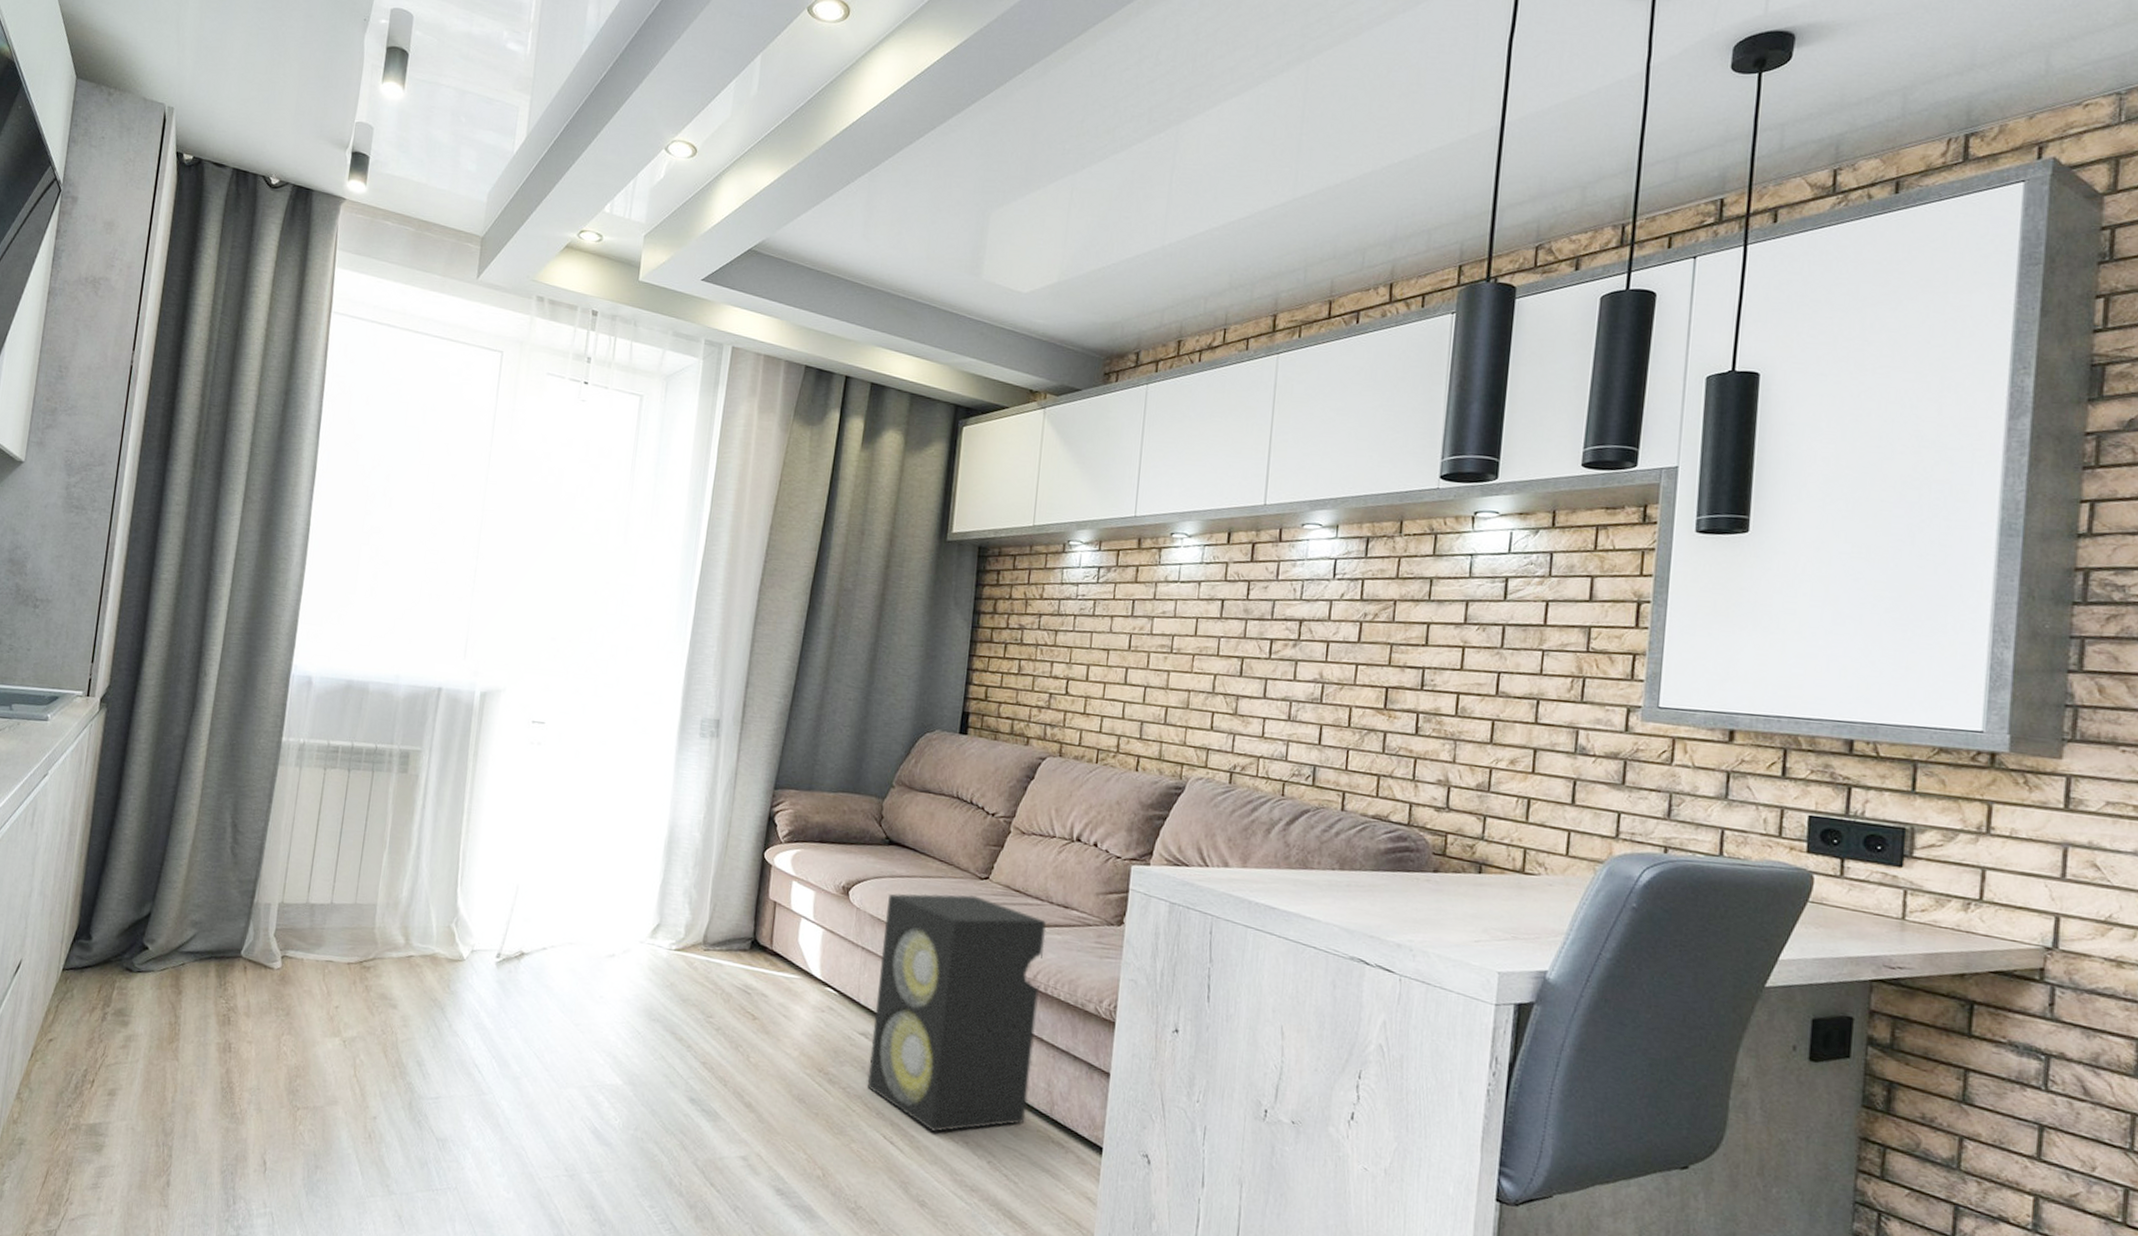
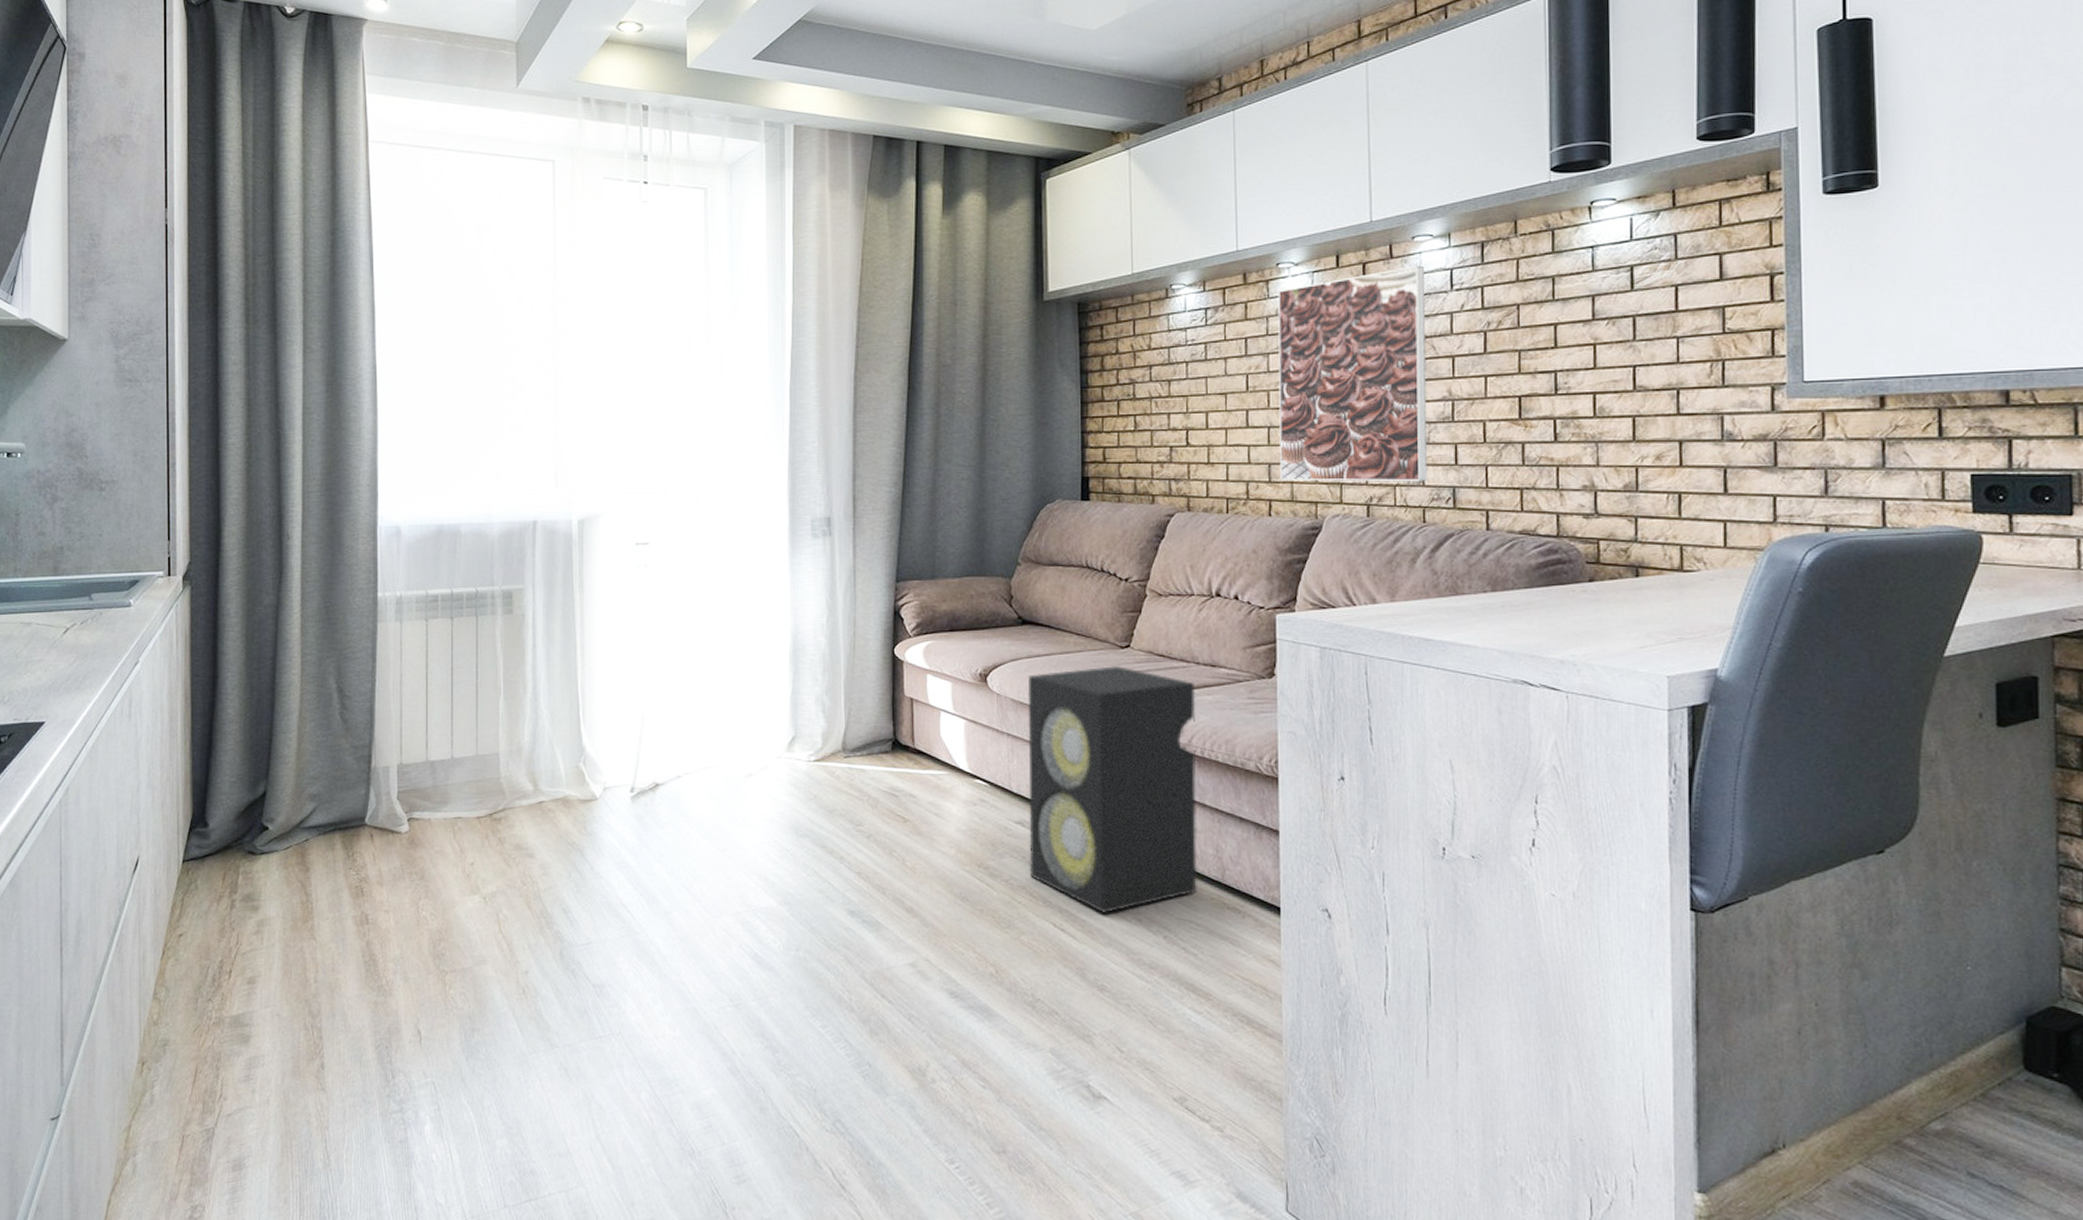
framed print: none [1151,551,1310,757] -> present [1278,265,1427,482]

